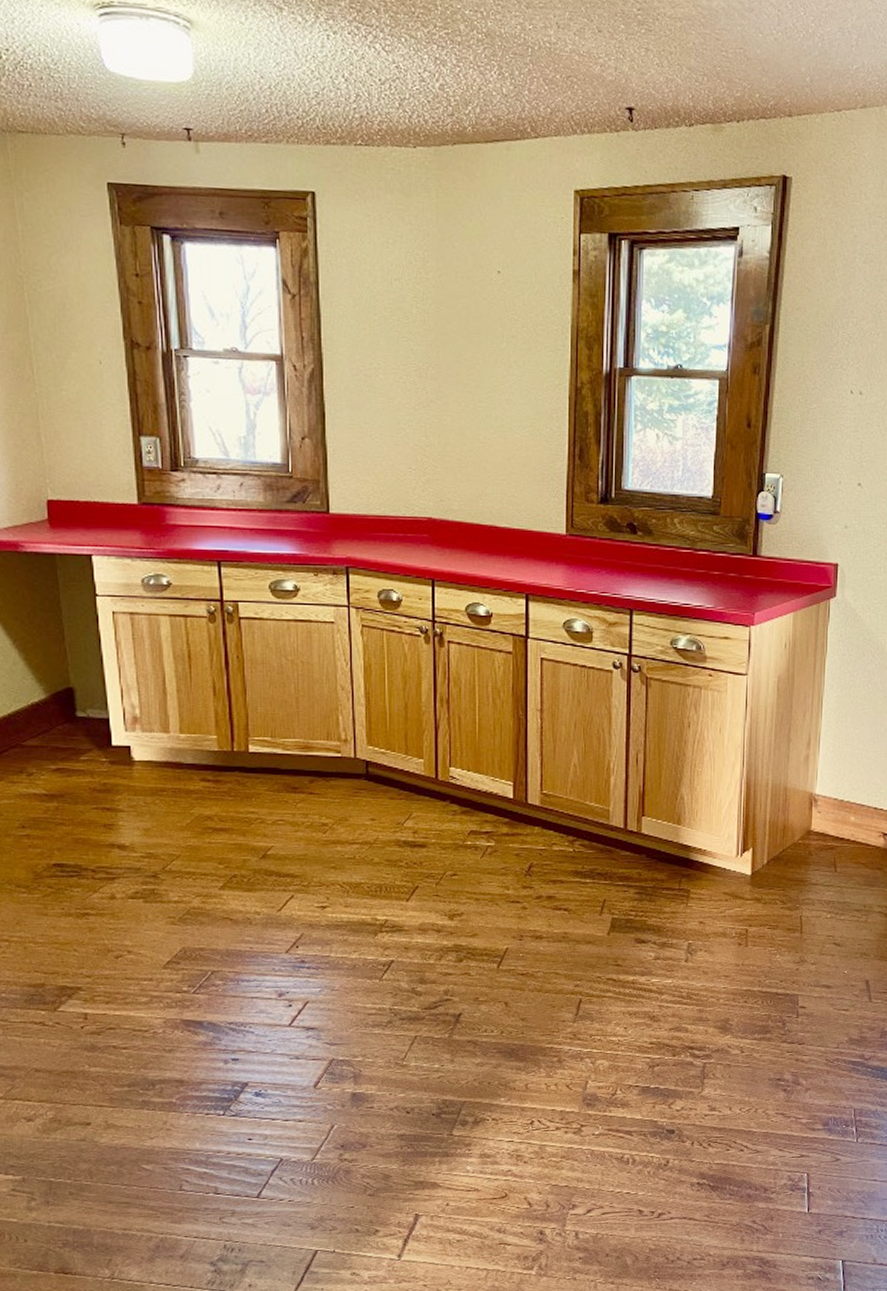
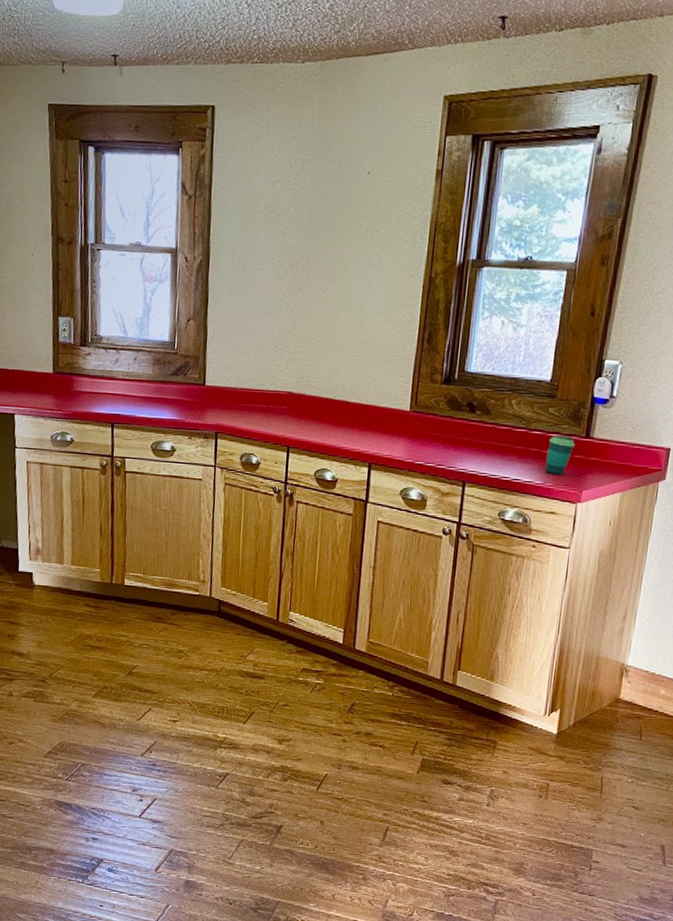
cup: none [715,554,743,596] -> present [545,435,575,474]

